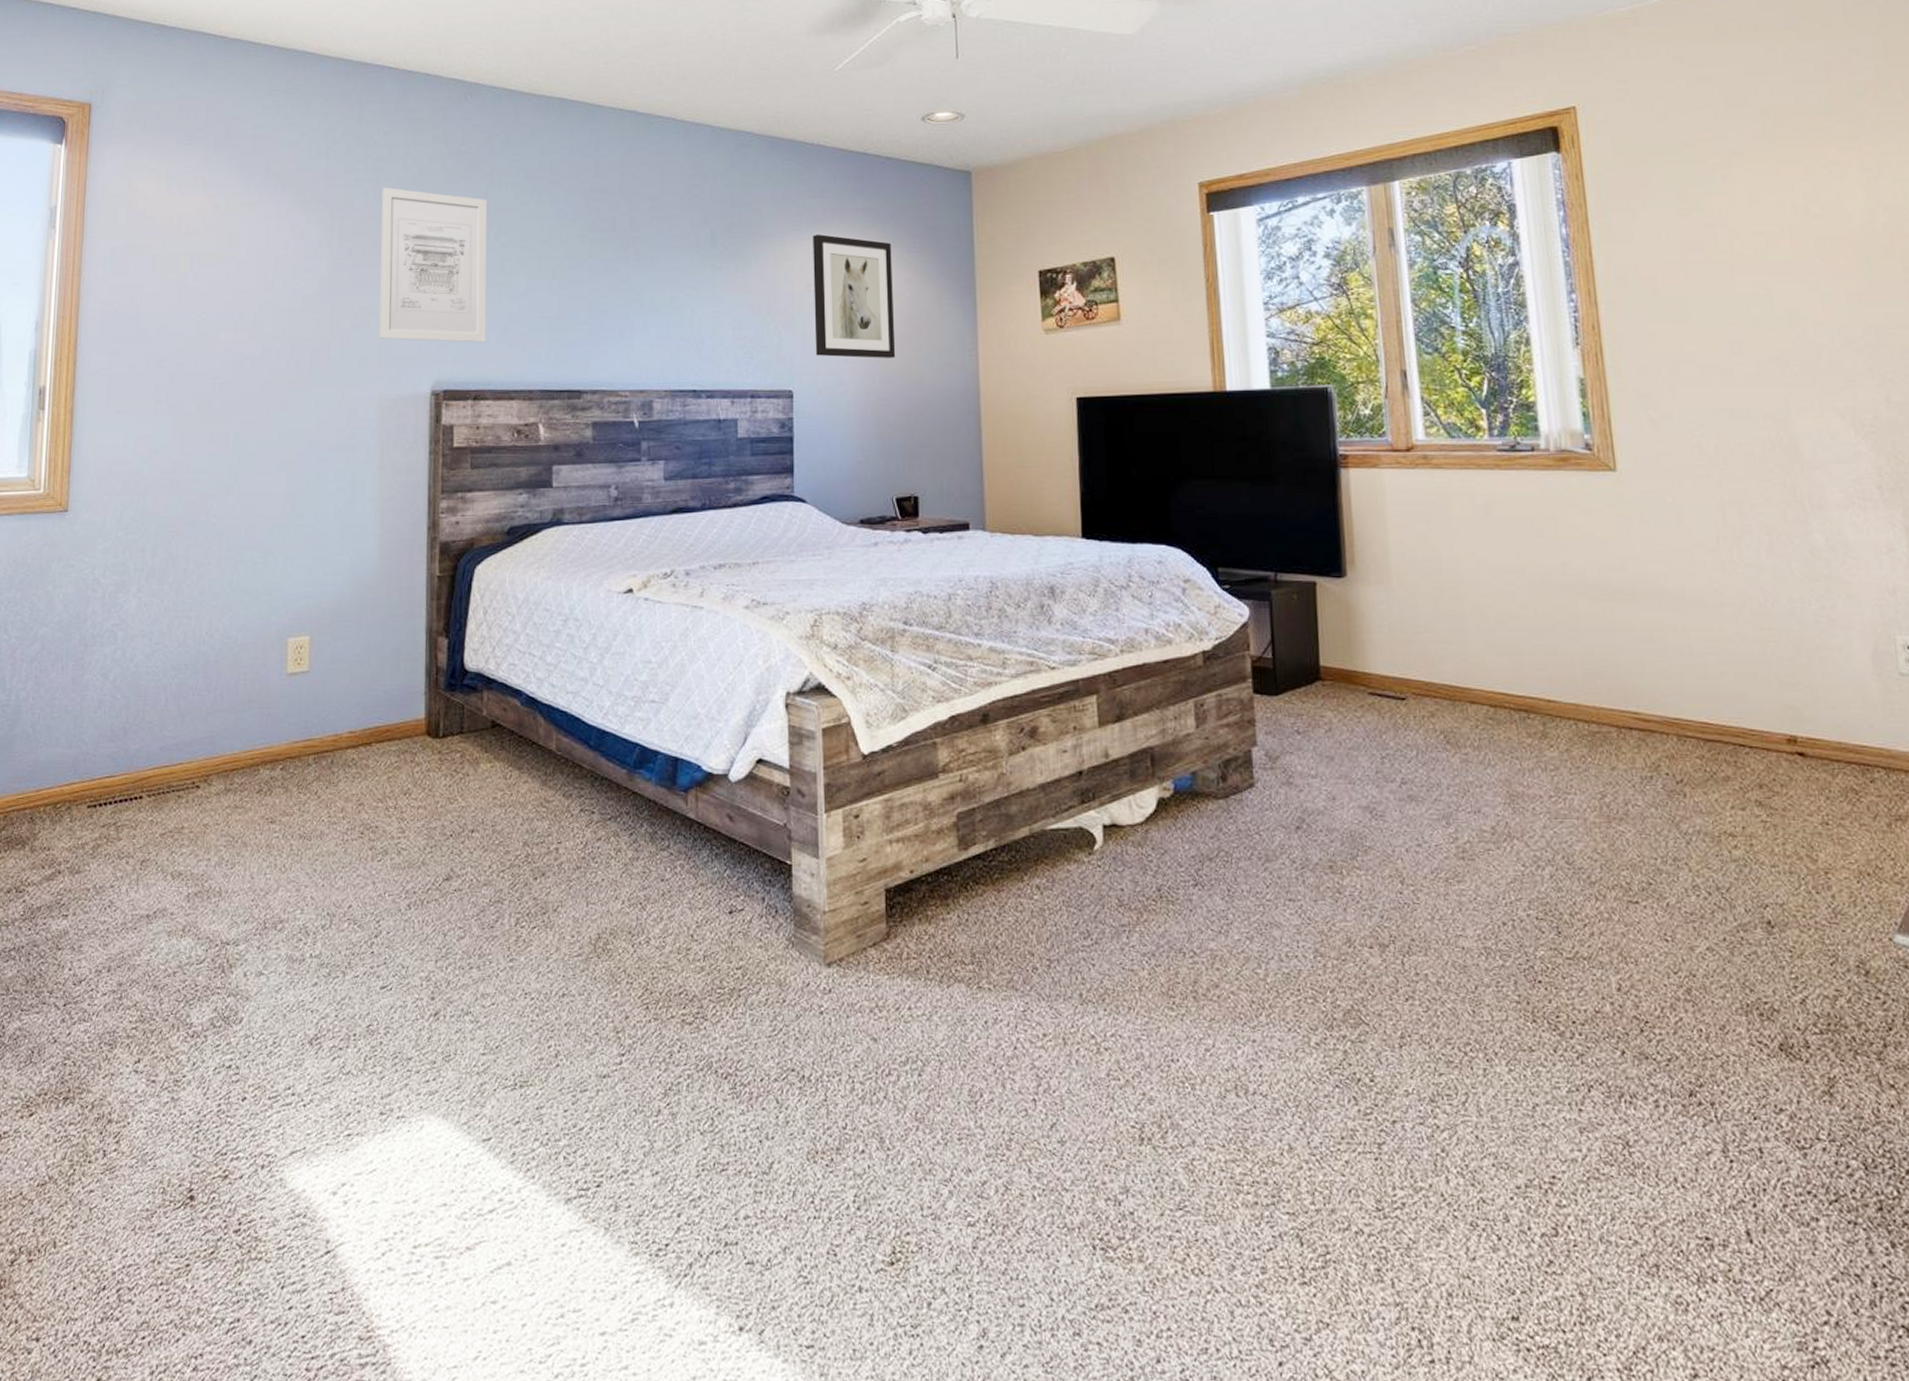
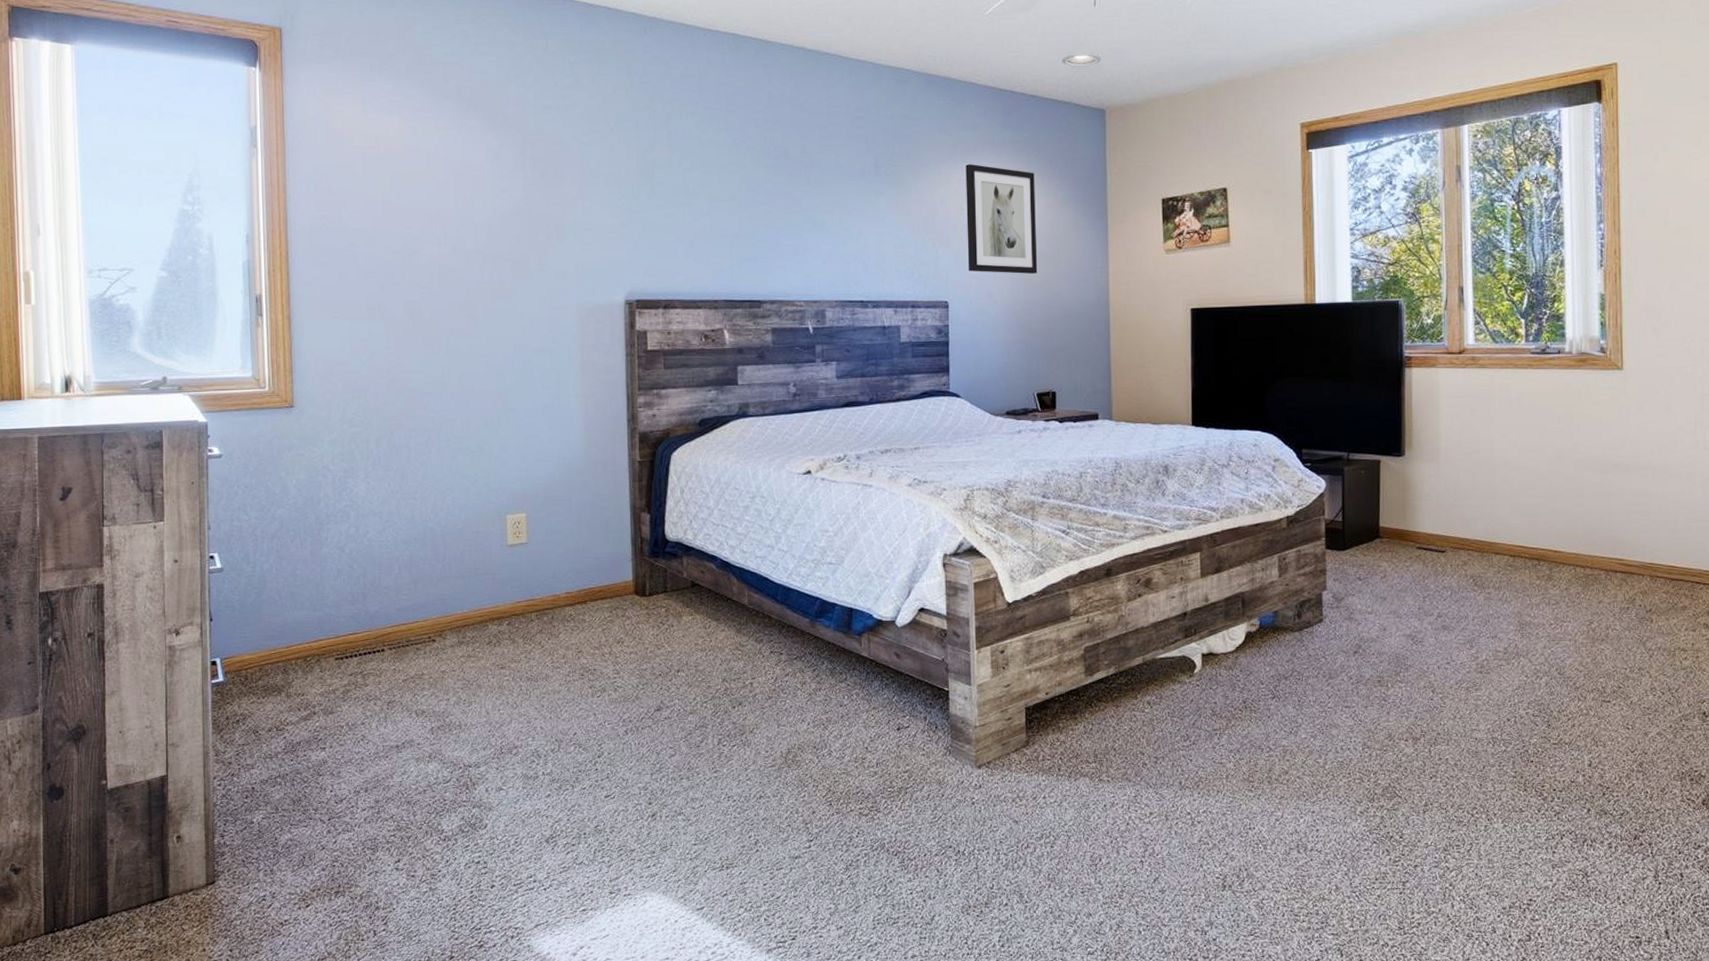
wall art: present [379,188,488,343] -> none [570,115,673,258]

